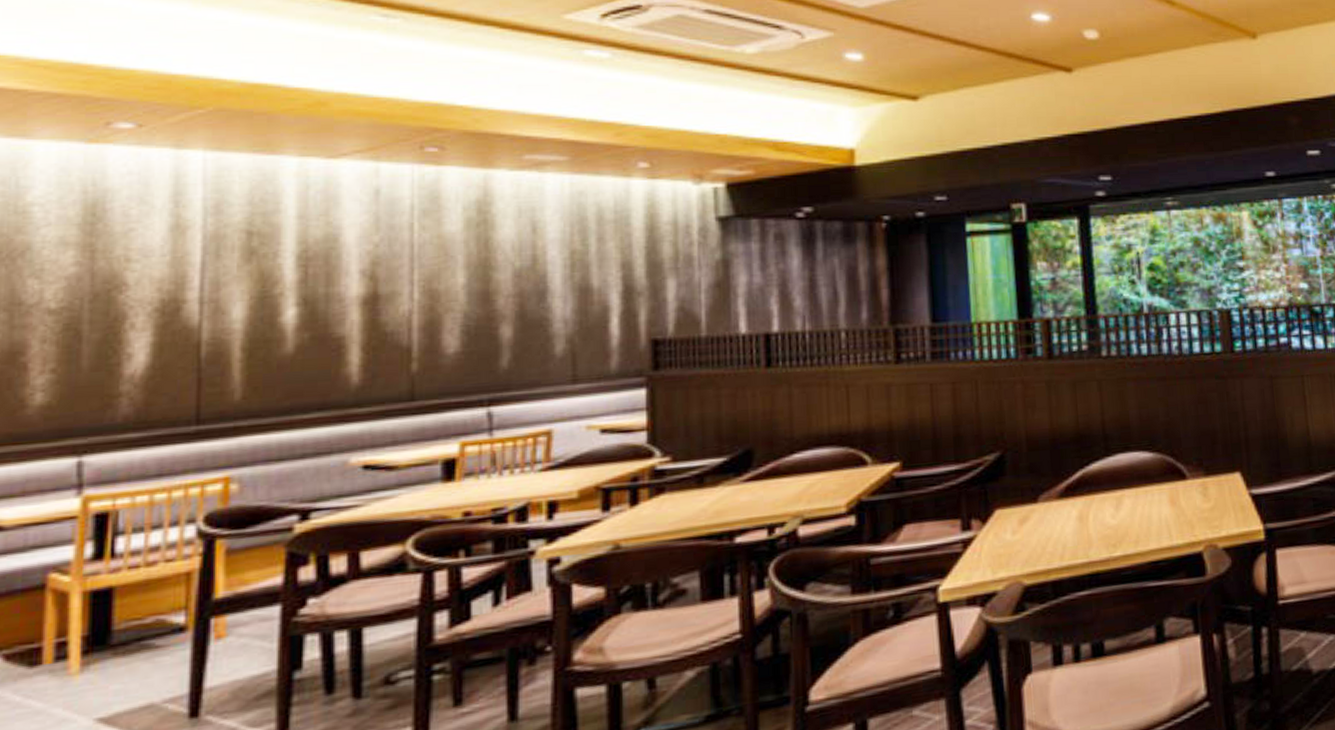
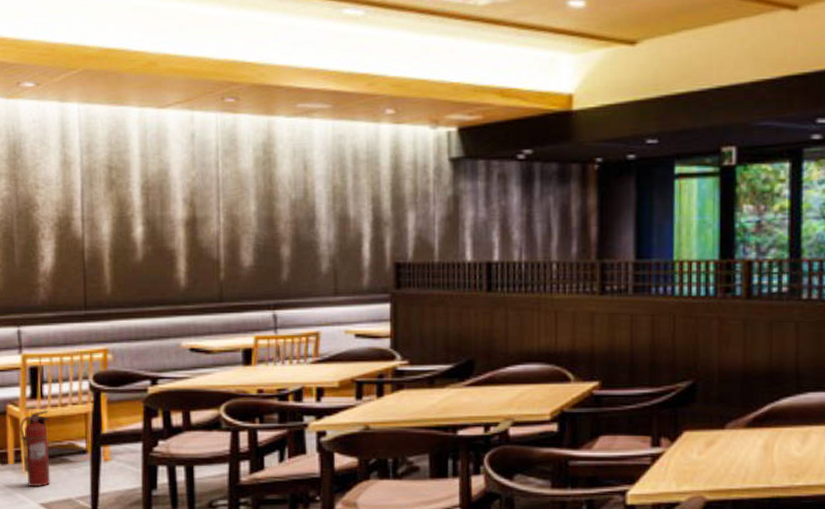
fire extinguisher: none [68,574,124,695] -> present [19,410,51,487]

